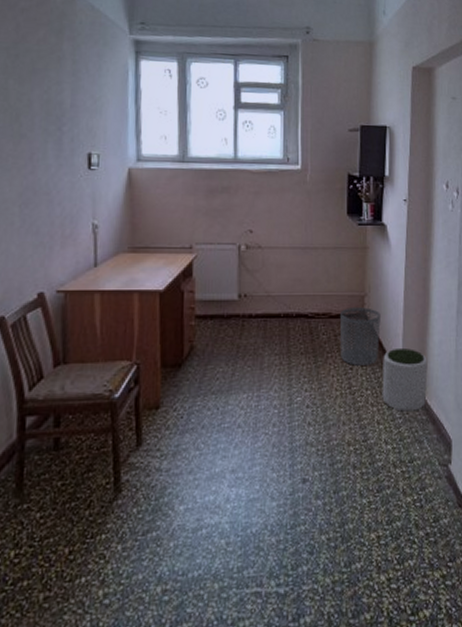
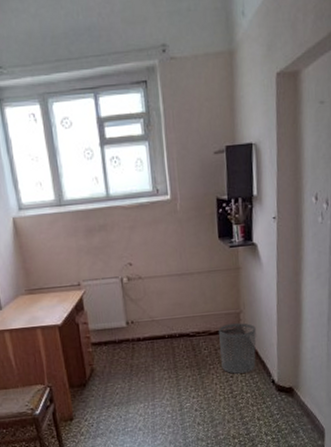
plant pot: present [382,349,428,412] -> none [260,355,302,409]

